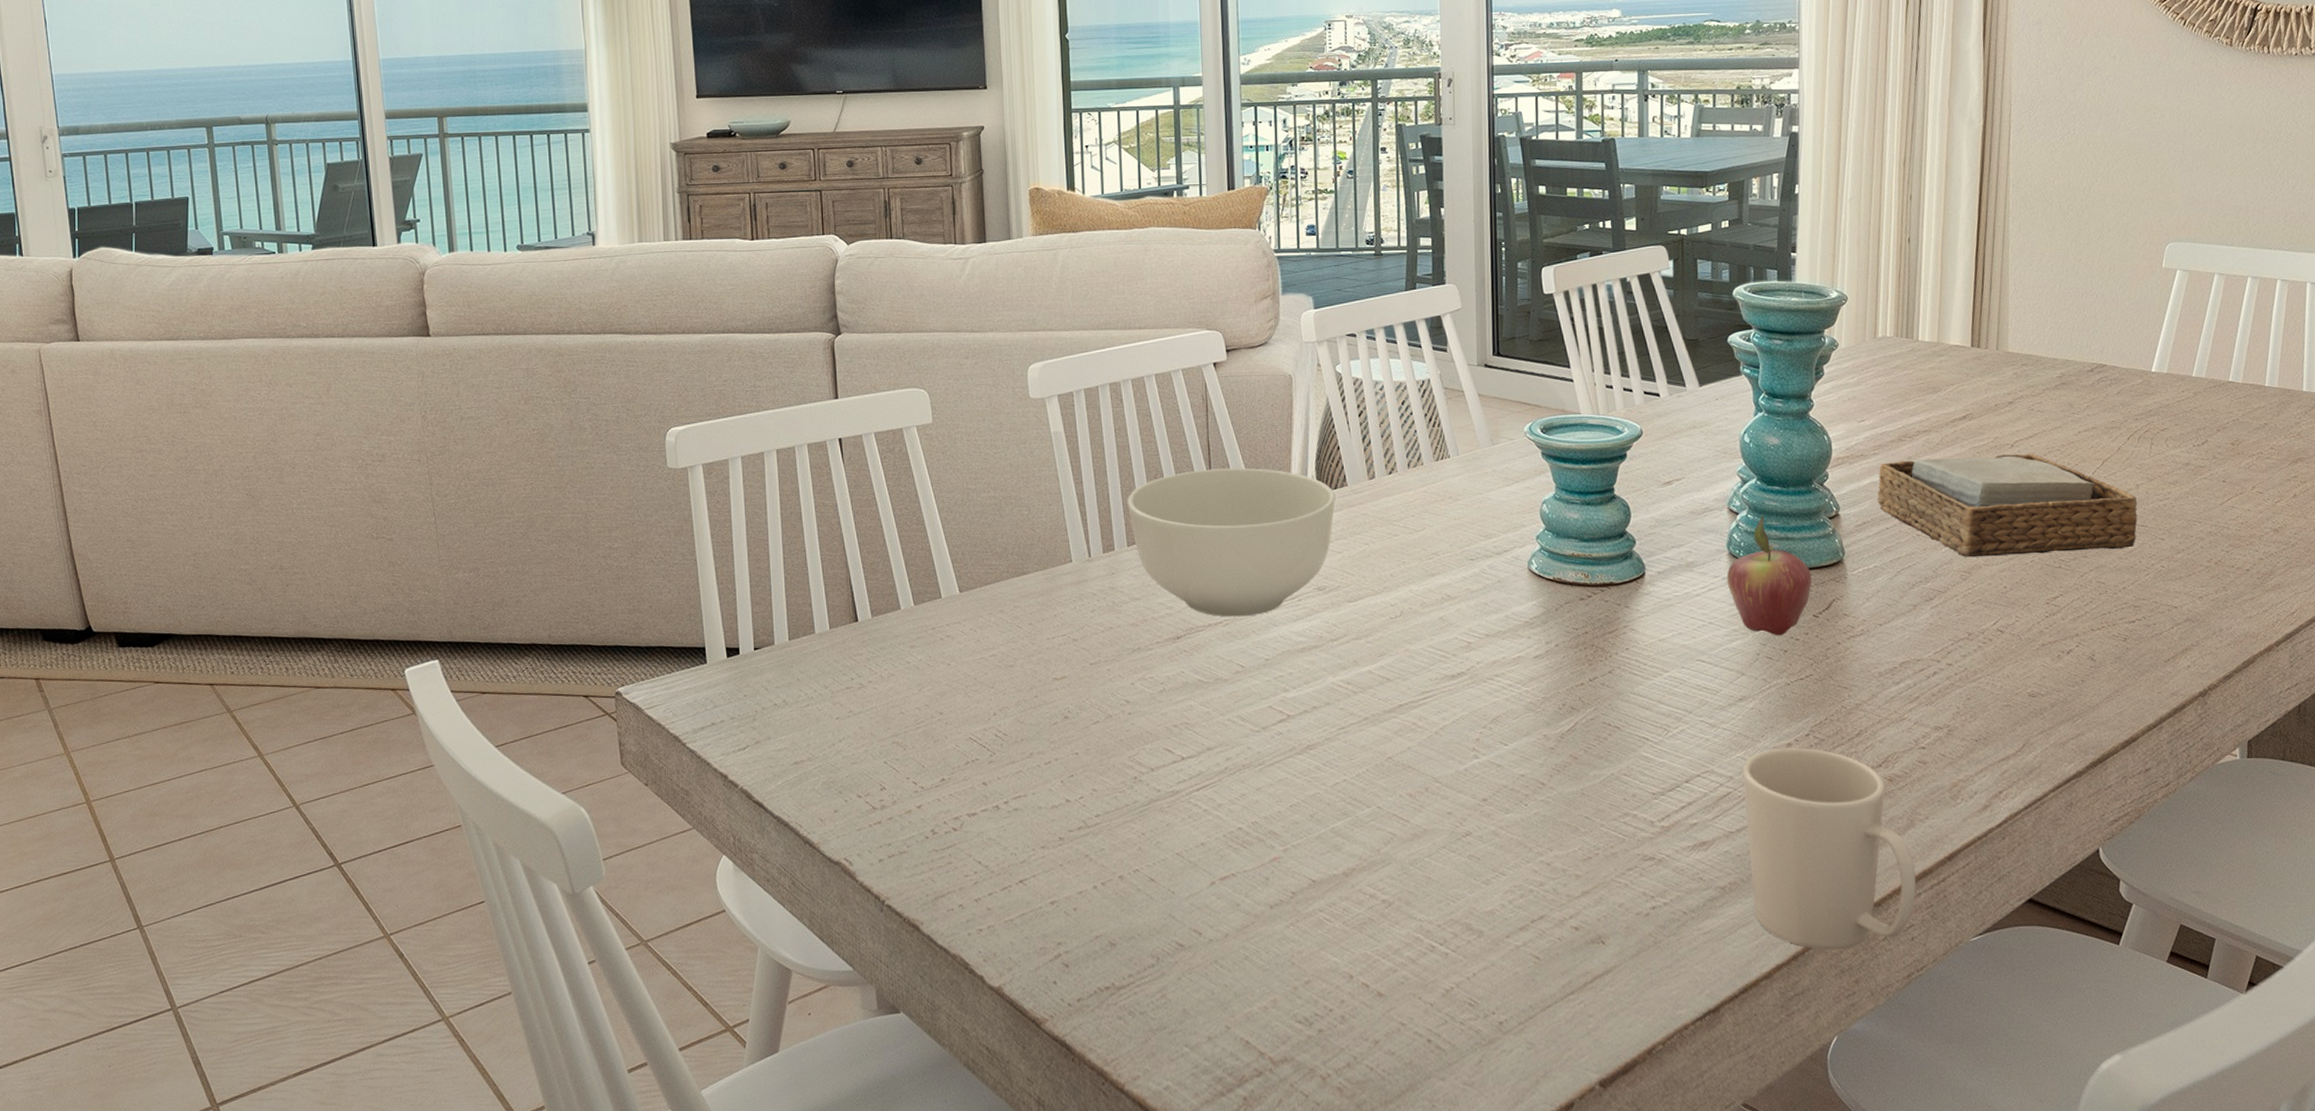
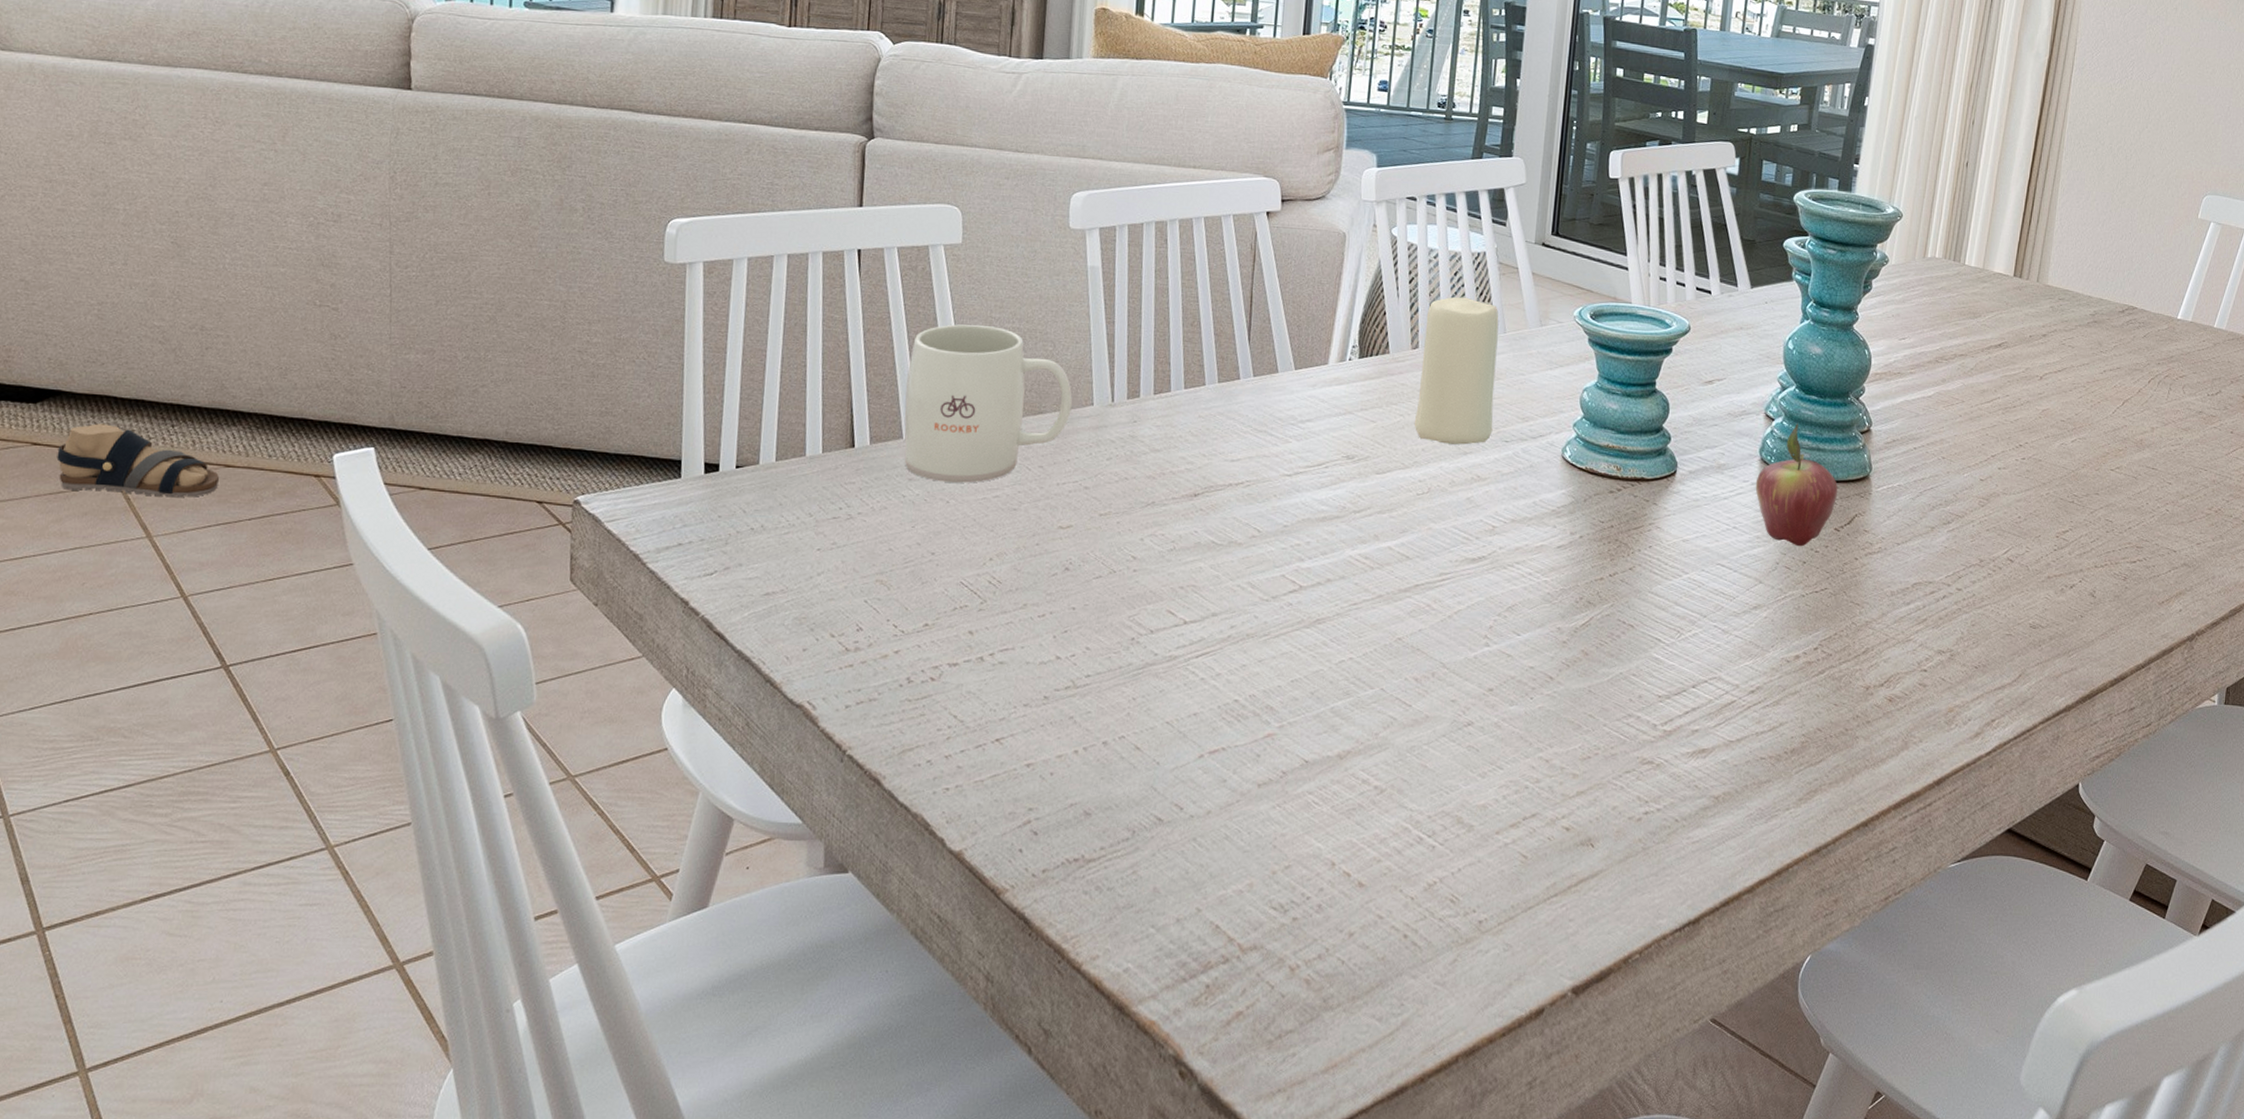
sandal: none [176,660,313,720] -> present [56,423,220,498]
mug: none [898,496,1052,646] -> present [904,324,1073,483]
bowl: present [1127,467,1336,617] -> none [1159,321,1376,479]
candle: none [1379,424,1457,568] -> present [1414,296,1499,445]
mug: present [1742,747,1917,951] -> none [1744,659,1905,868]
napkin holder: present [1877,453,2138,558] -> none [1909,382,2151,489]

